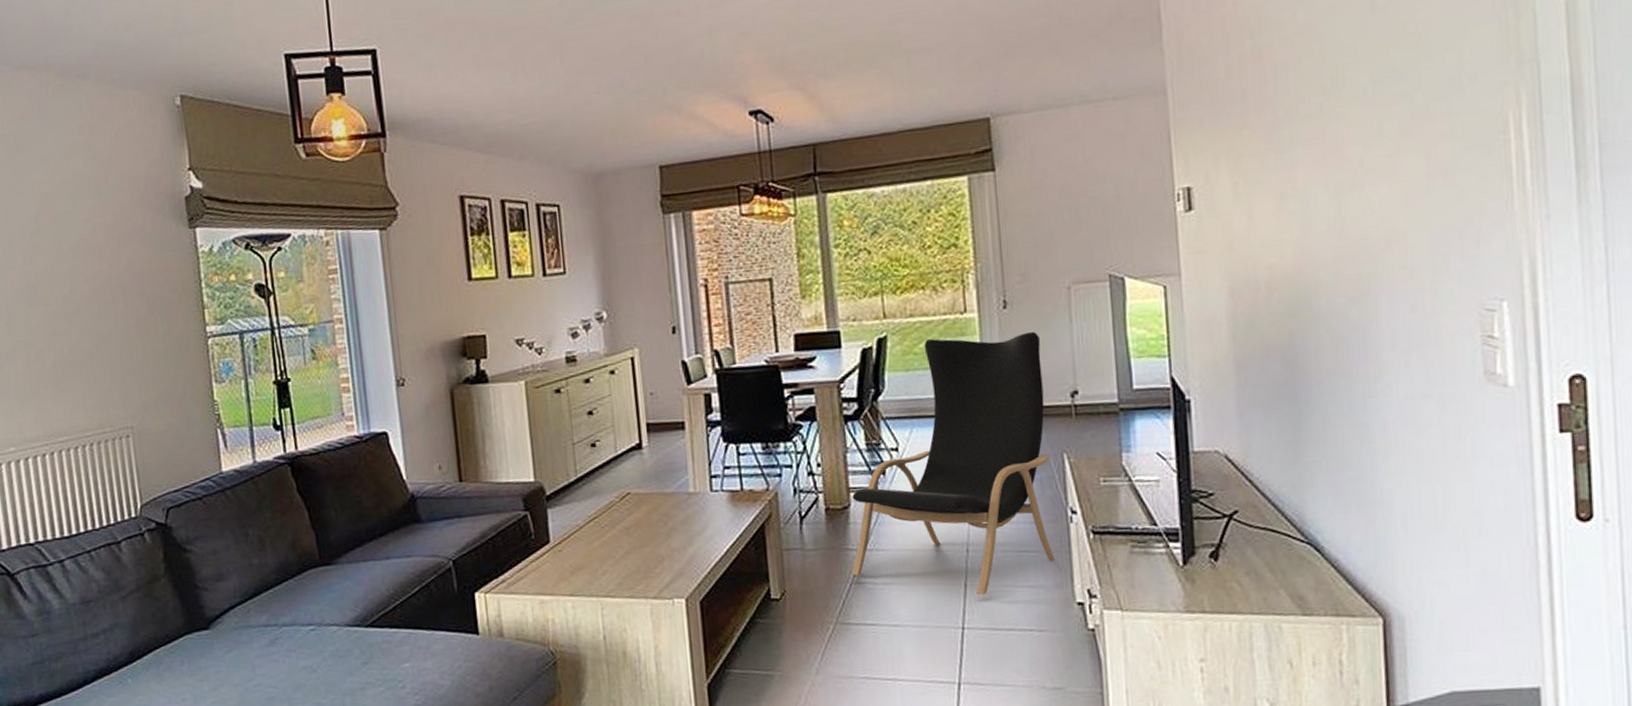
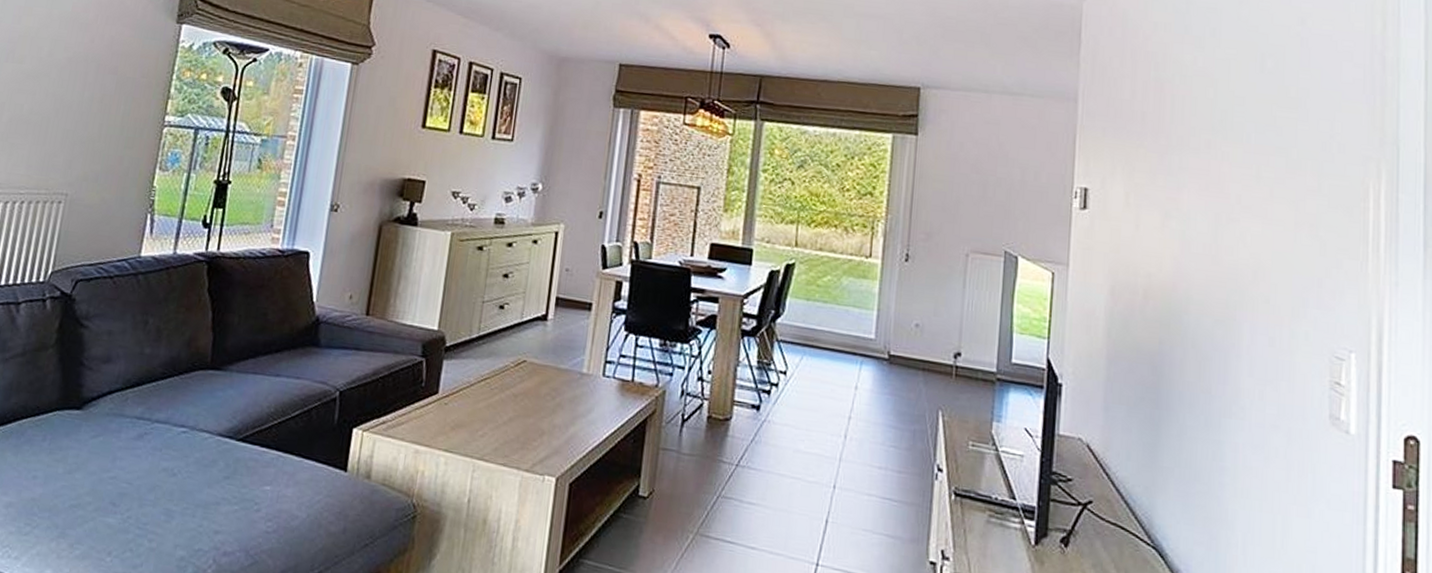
lounge chair: present [852,331,1055,595] -> none [721,275,934,535]

